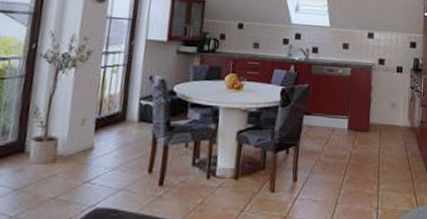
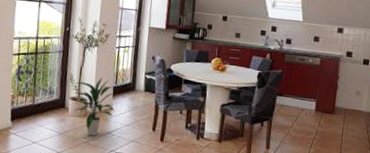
indoor plant: none [37,107,97,189] -> present [73,77,115,136]

